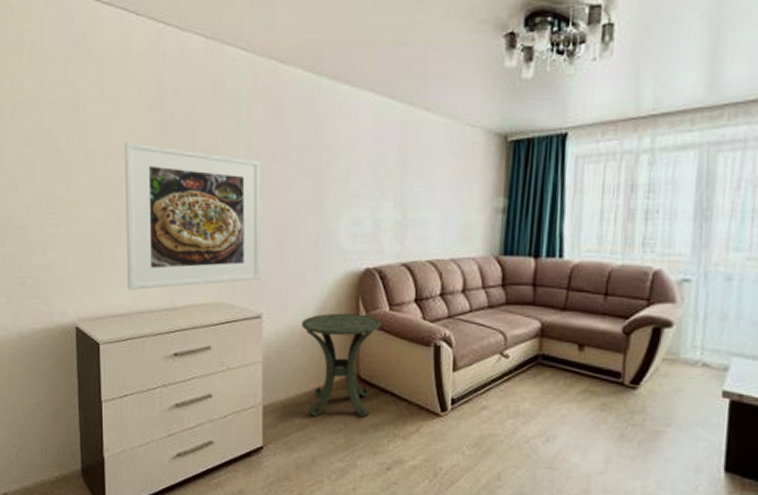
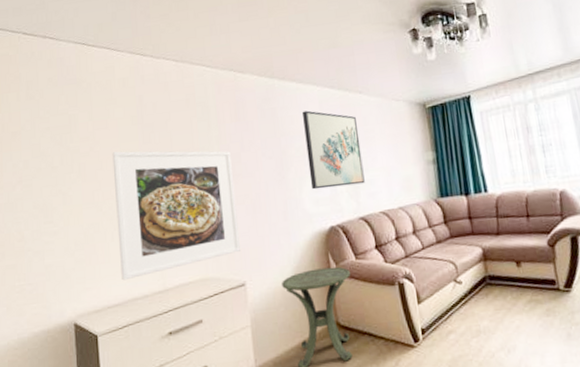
wall art: none [350,123,418,224] -> present [303,110,365,190]

